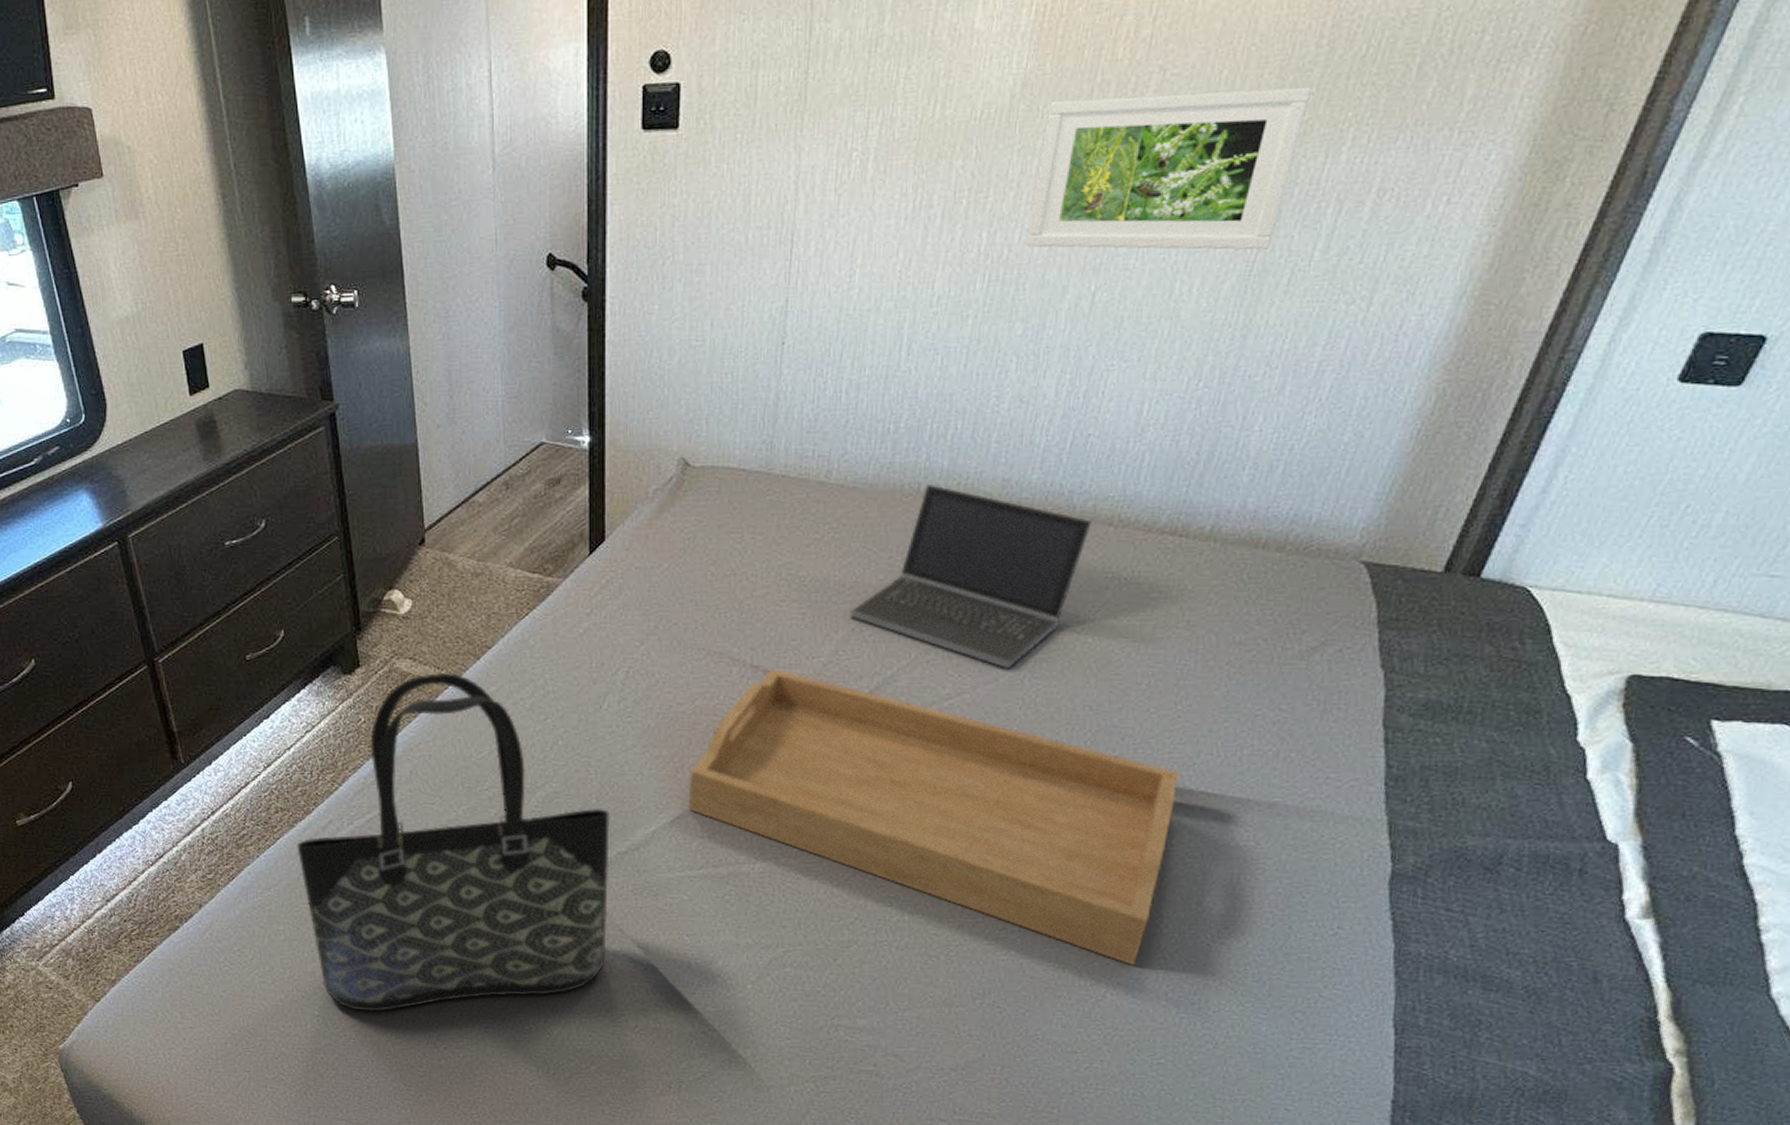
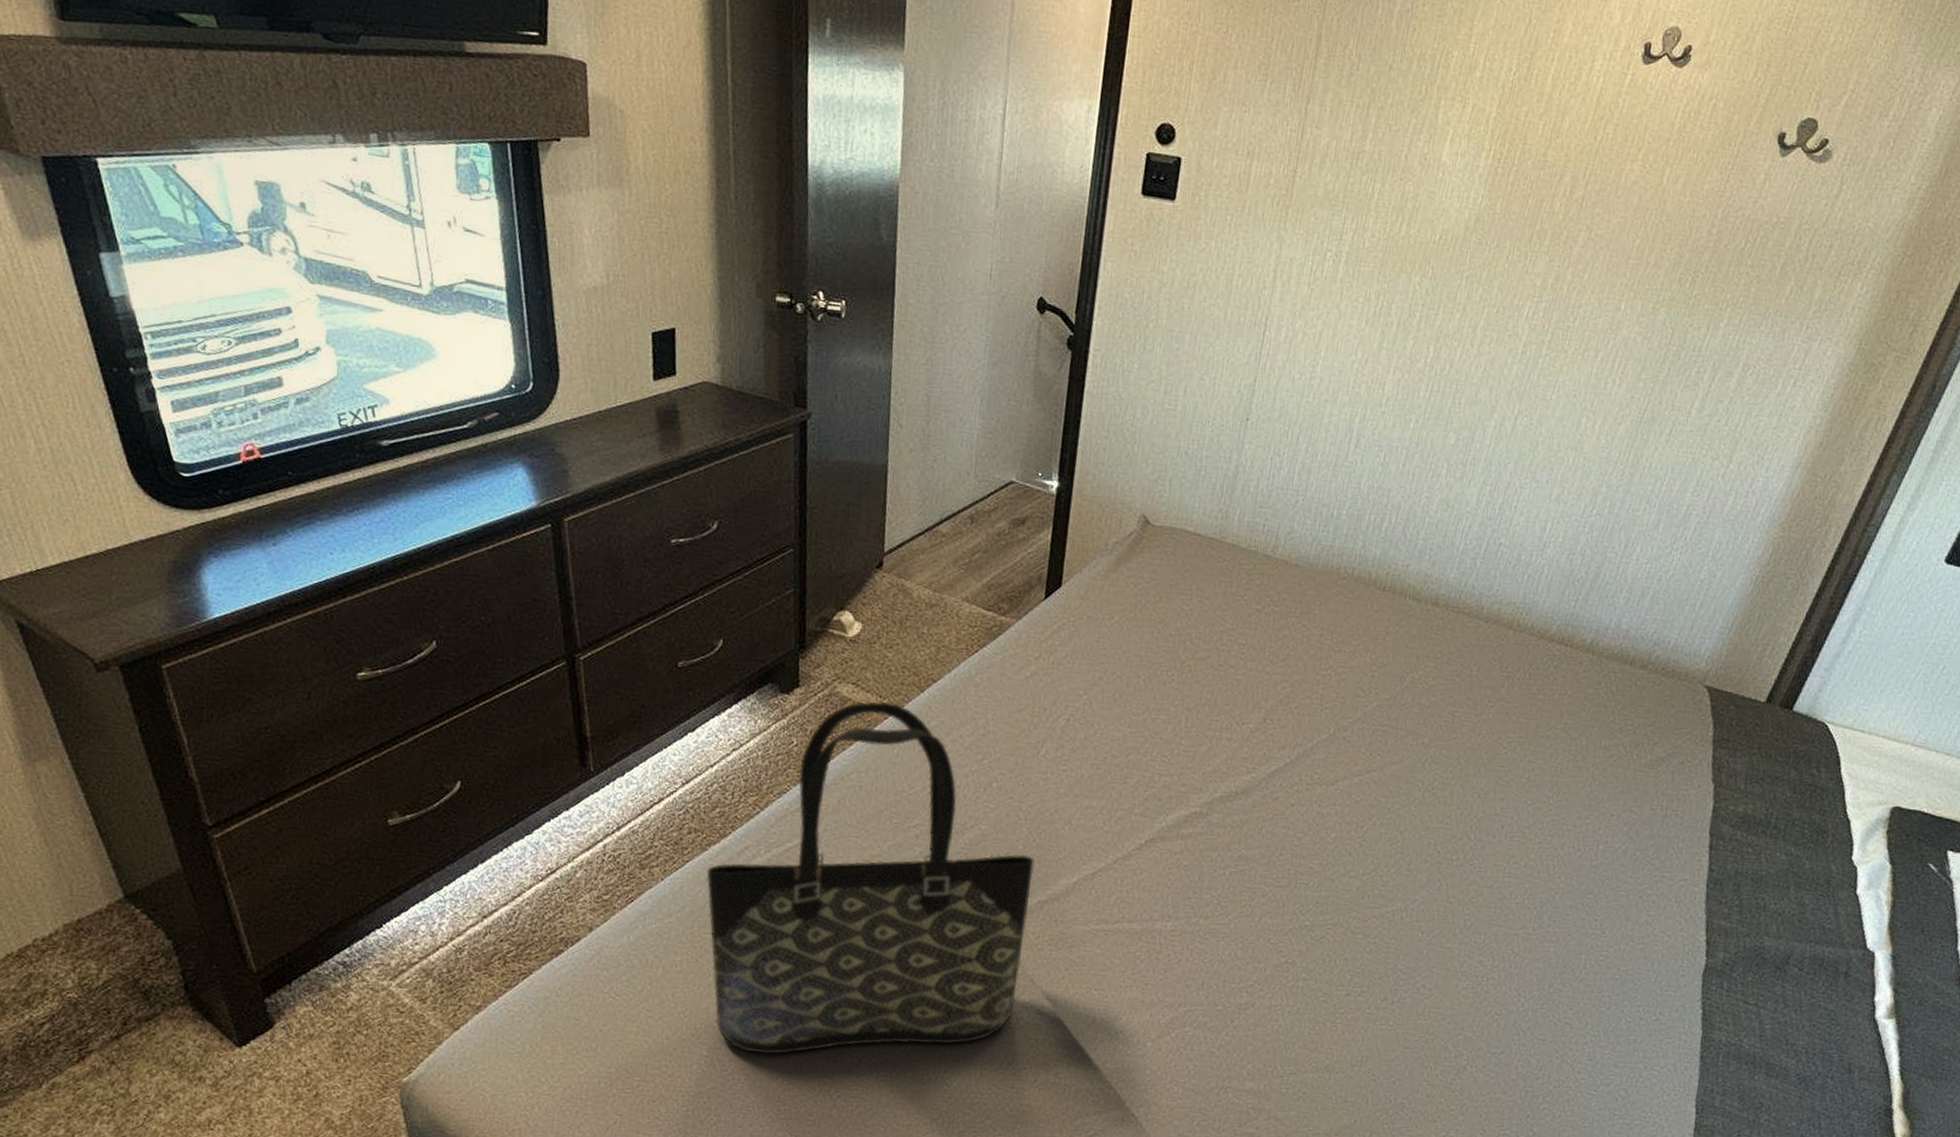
serving tray: present [688,668,1180,966] -> none [1111,729,1546,1040]
laptop computer: present [849,485,1092,670] -> none [1279,571,1496,753]
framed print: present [1026,86,1313,250] -> none [1465,238,1703,401]

